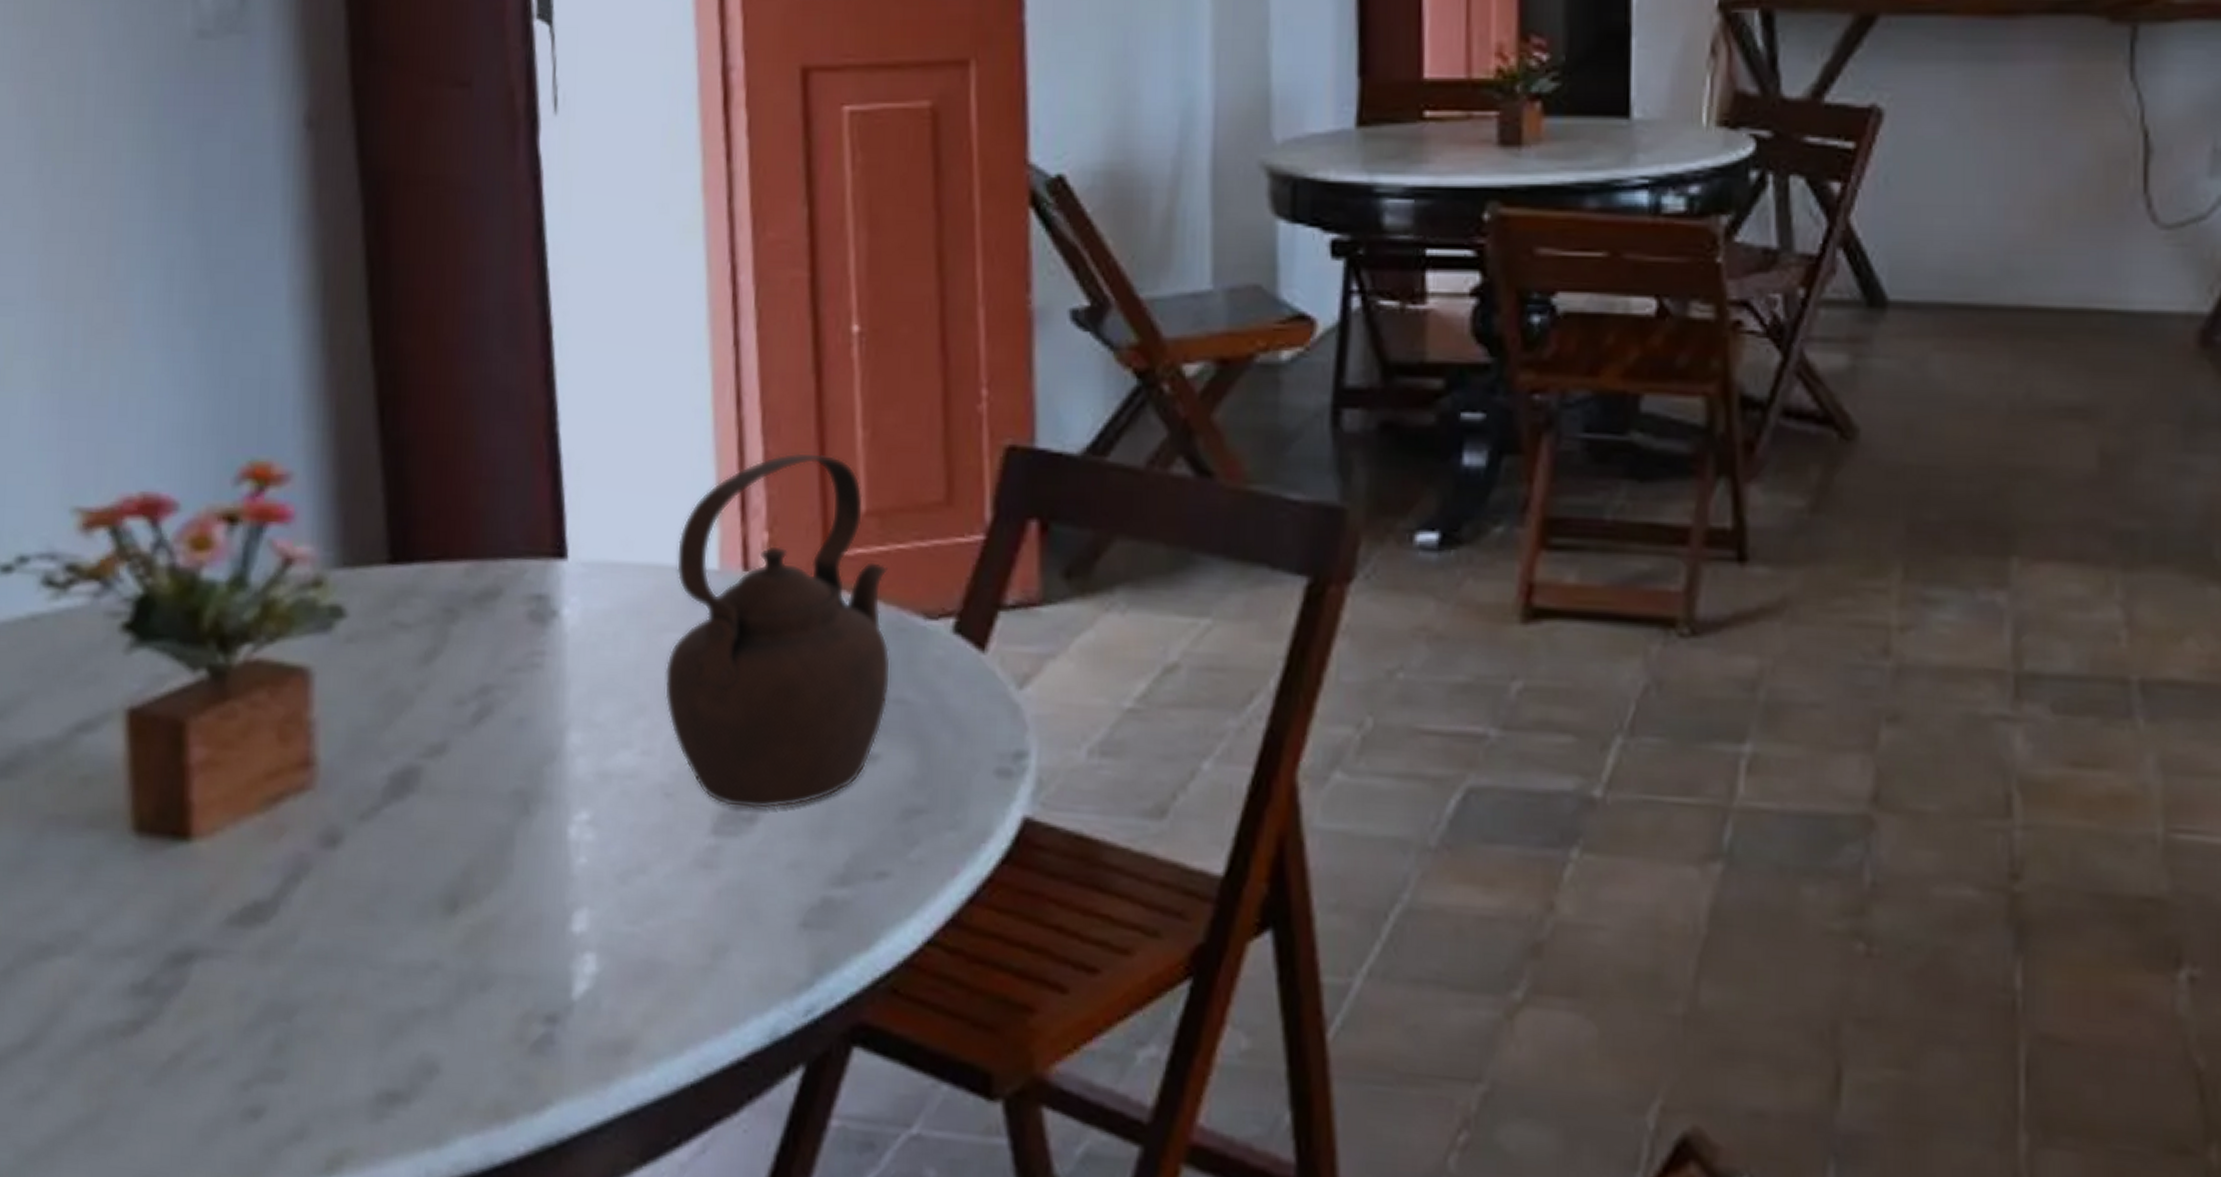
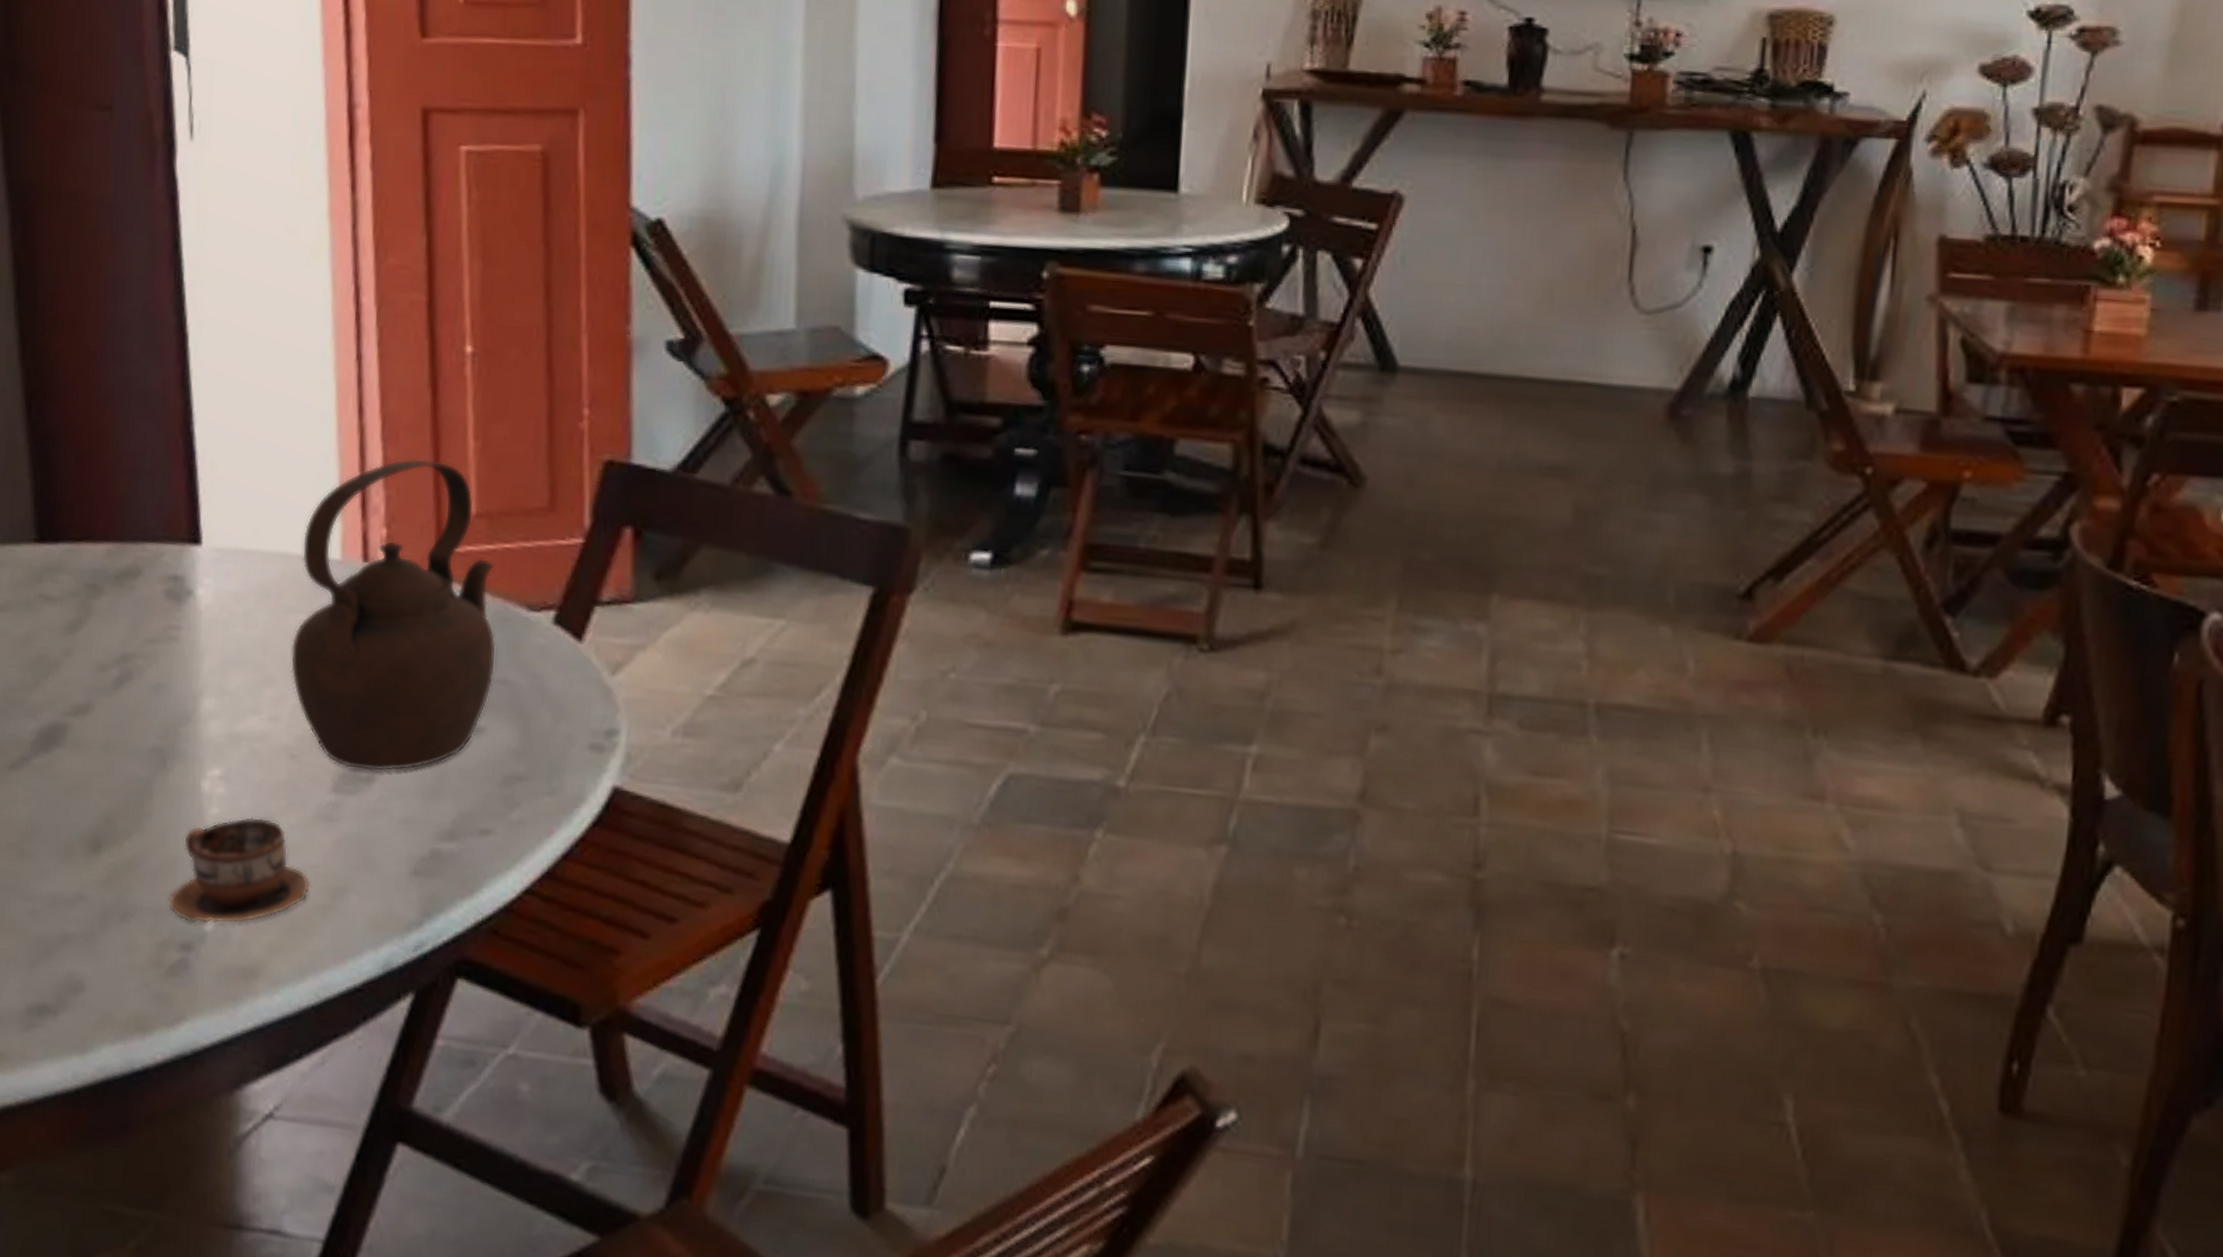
cup: none [532,865,688,992] -> present [169,816,310,924]

